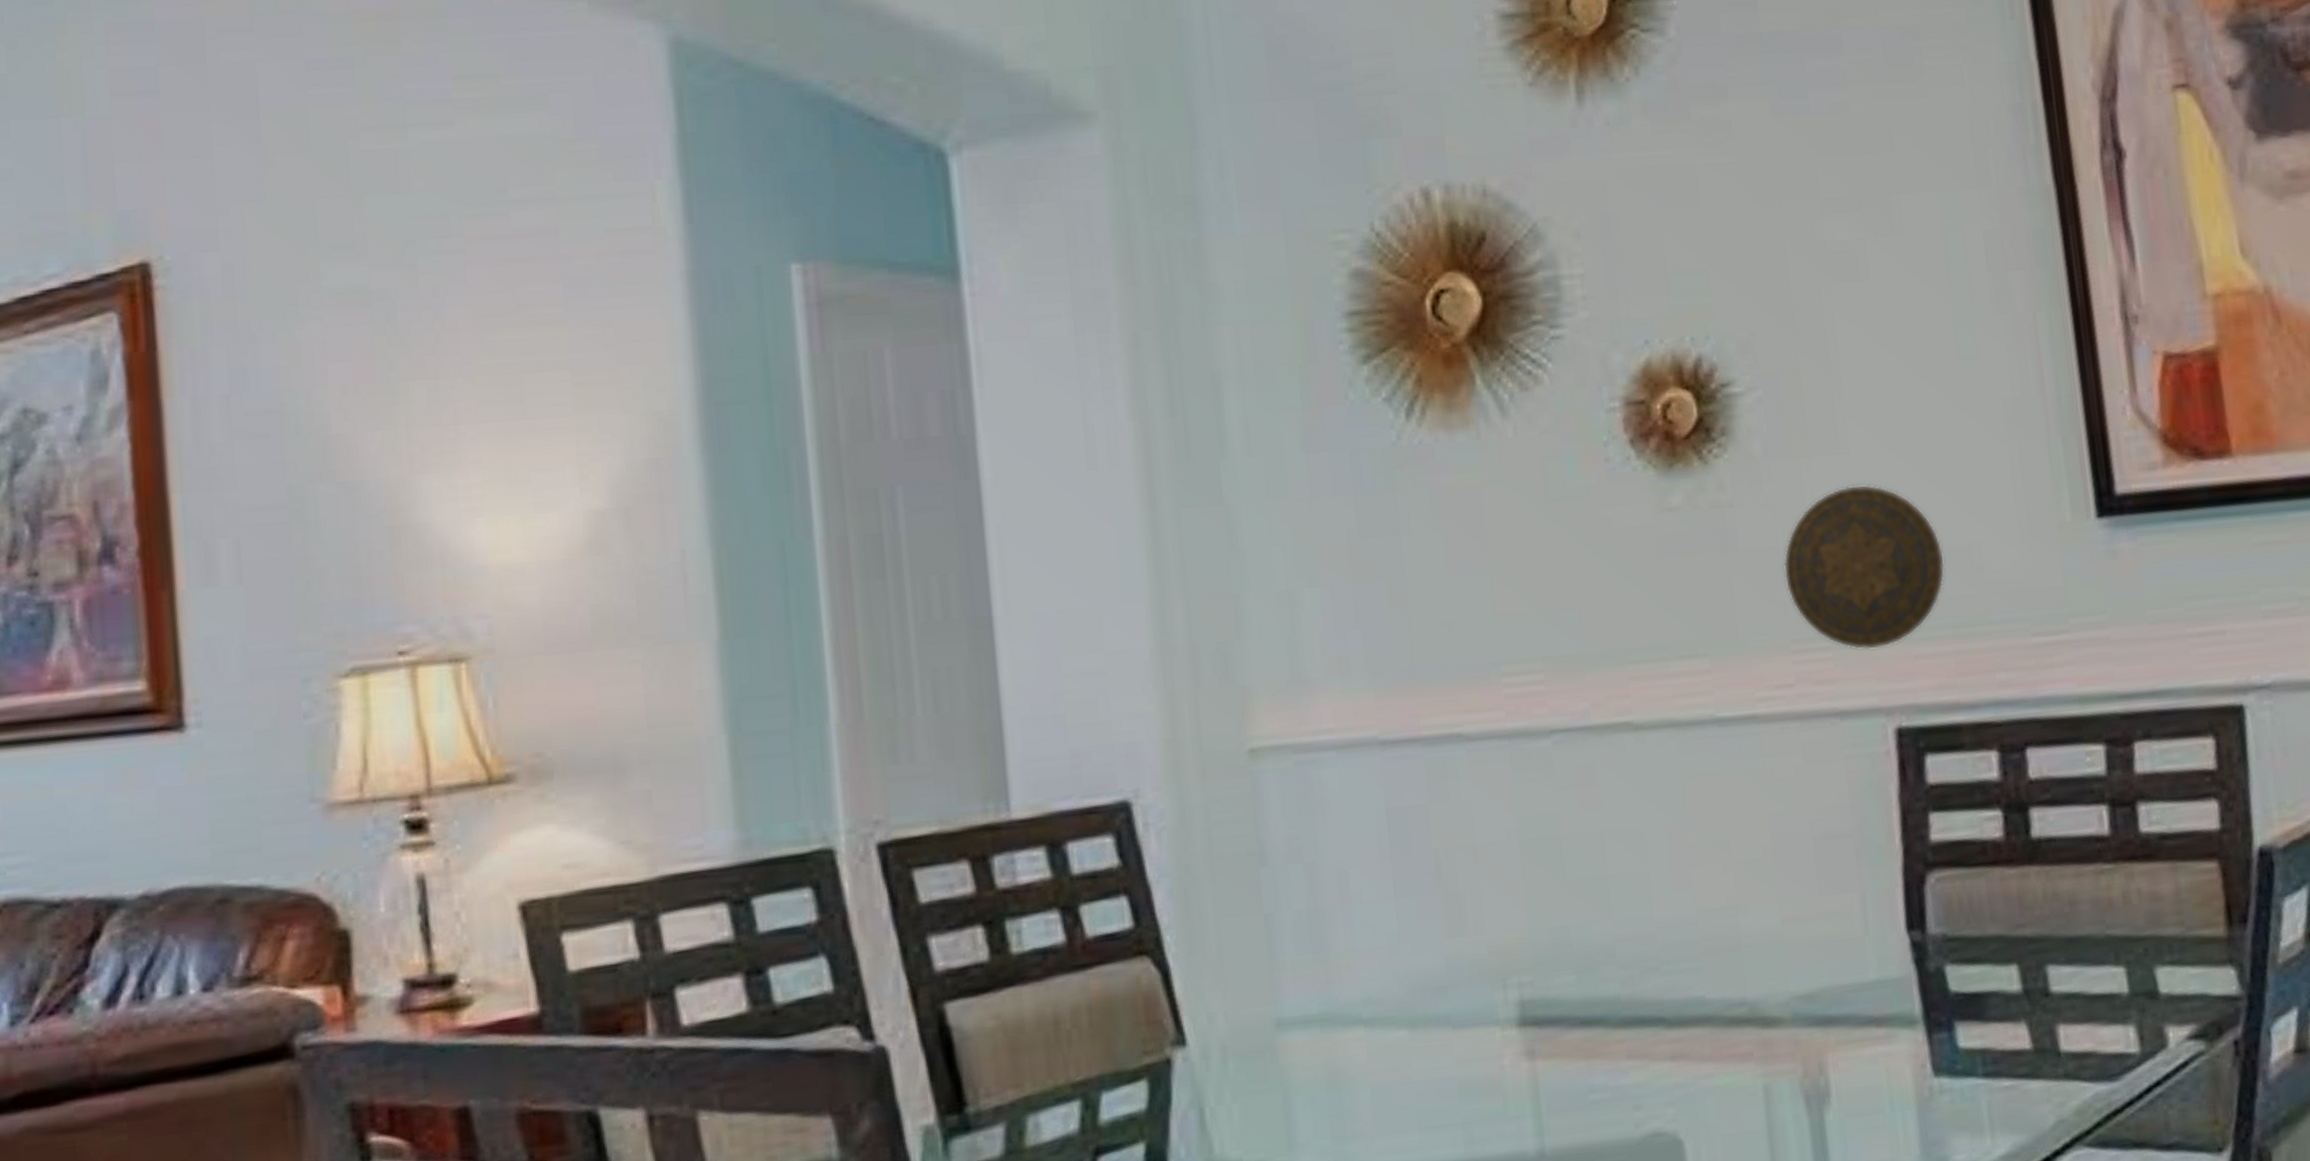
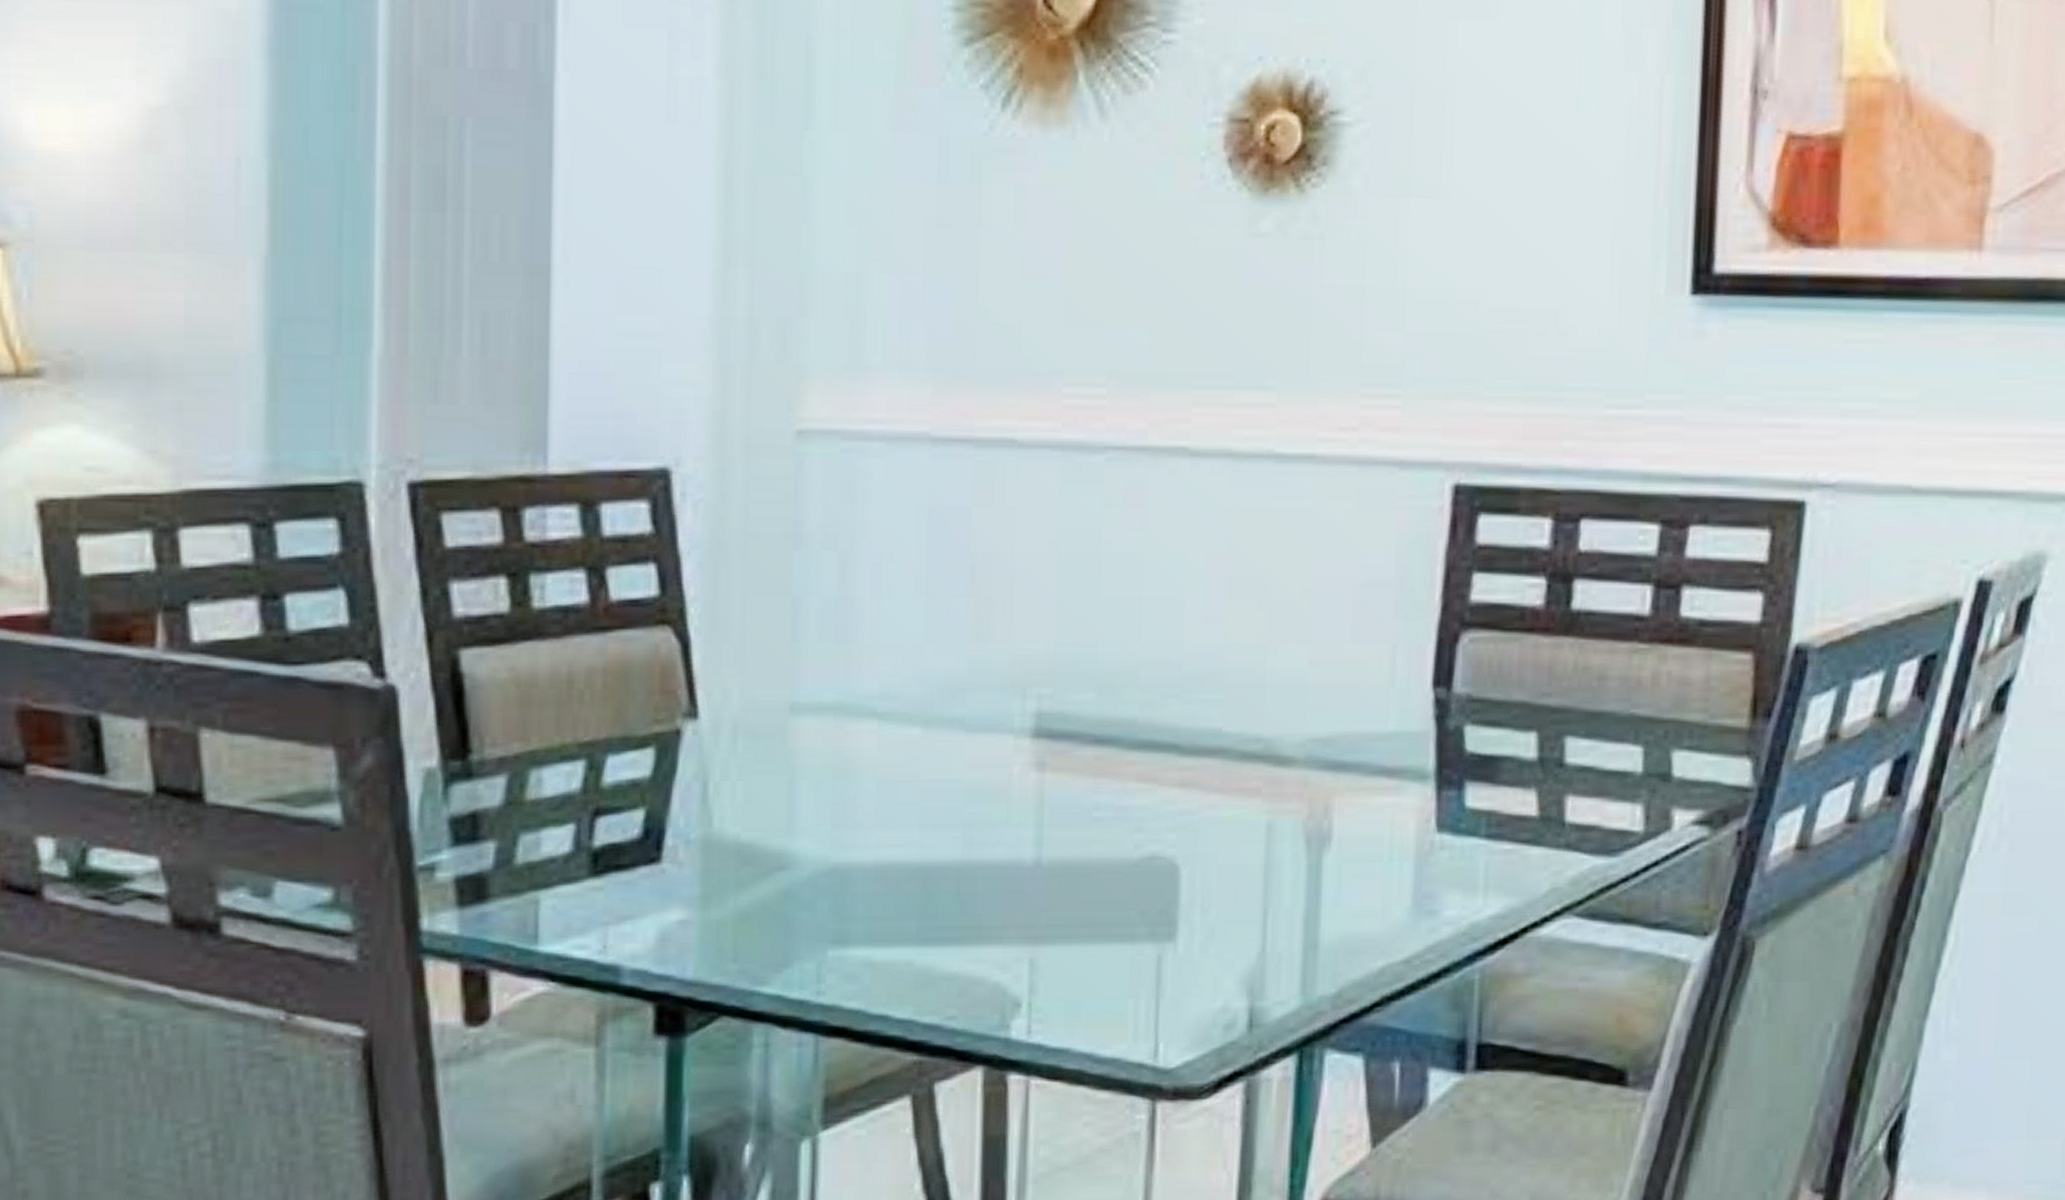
decorative plate: present [1783,484,1945,650] -> none [1364,231,1531,403]

